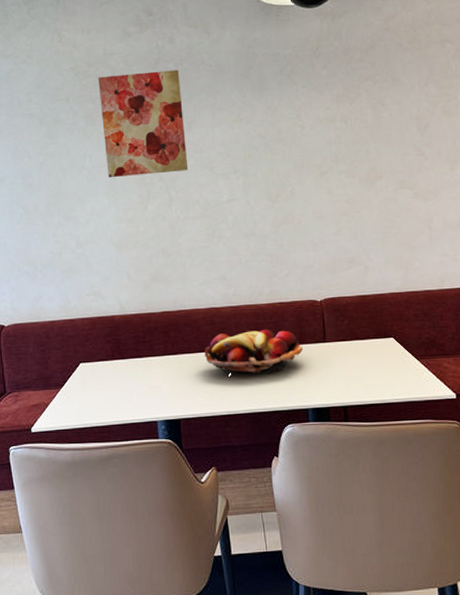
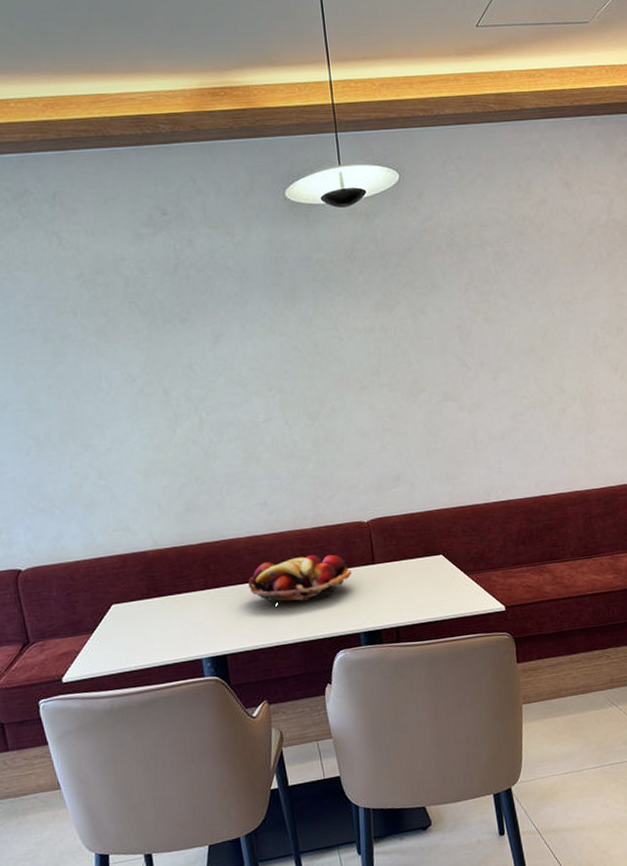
wall art: present [98,70,189,178] -> none [108,277,219,401]

